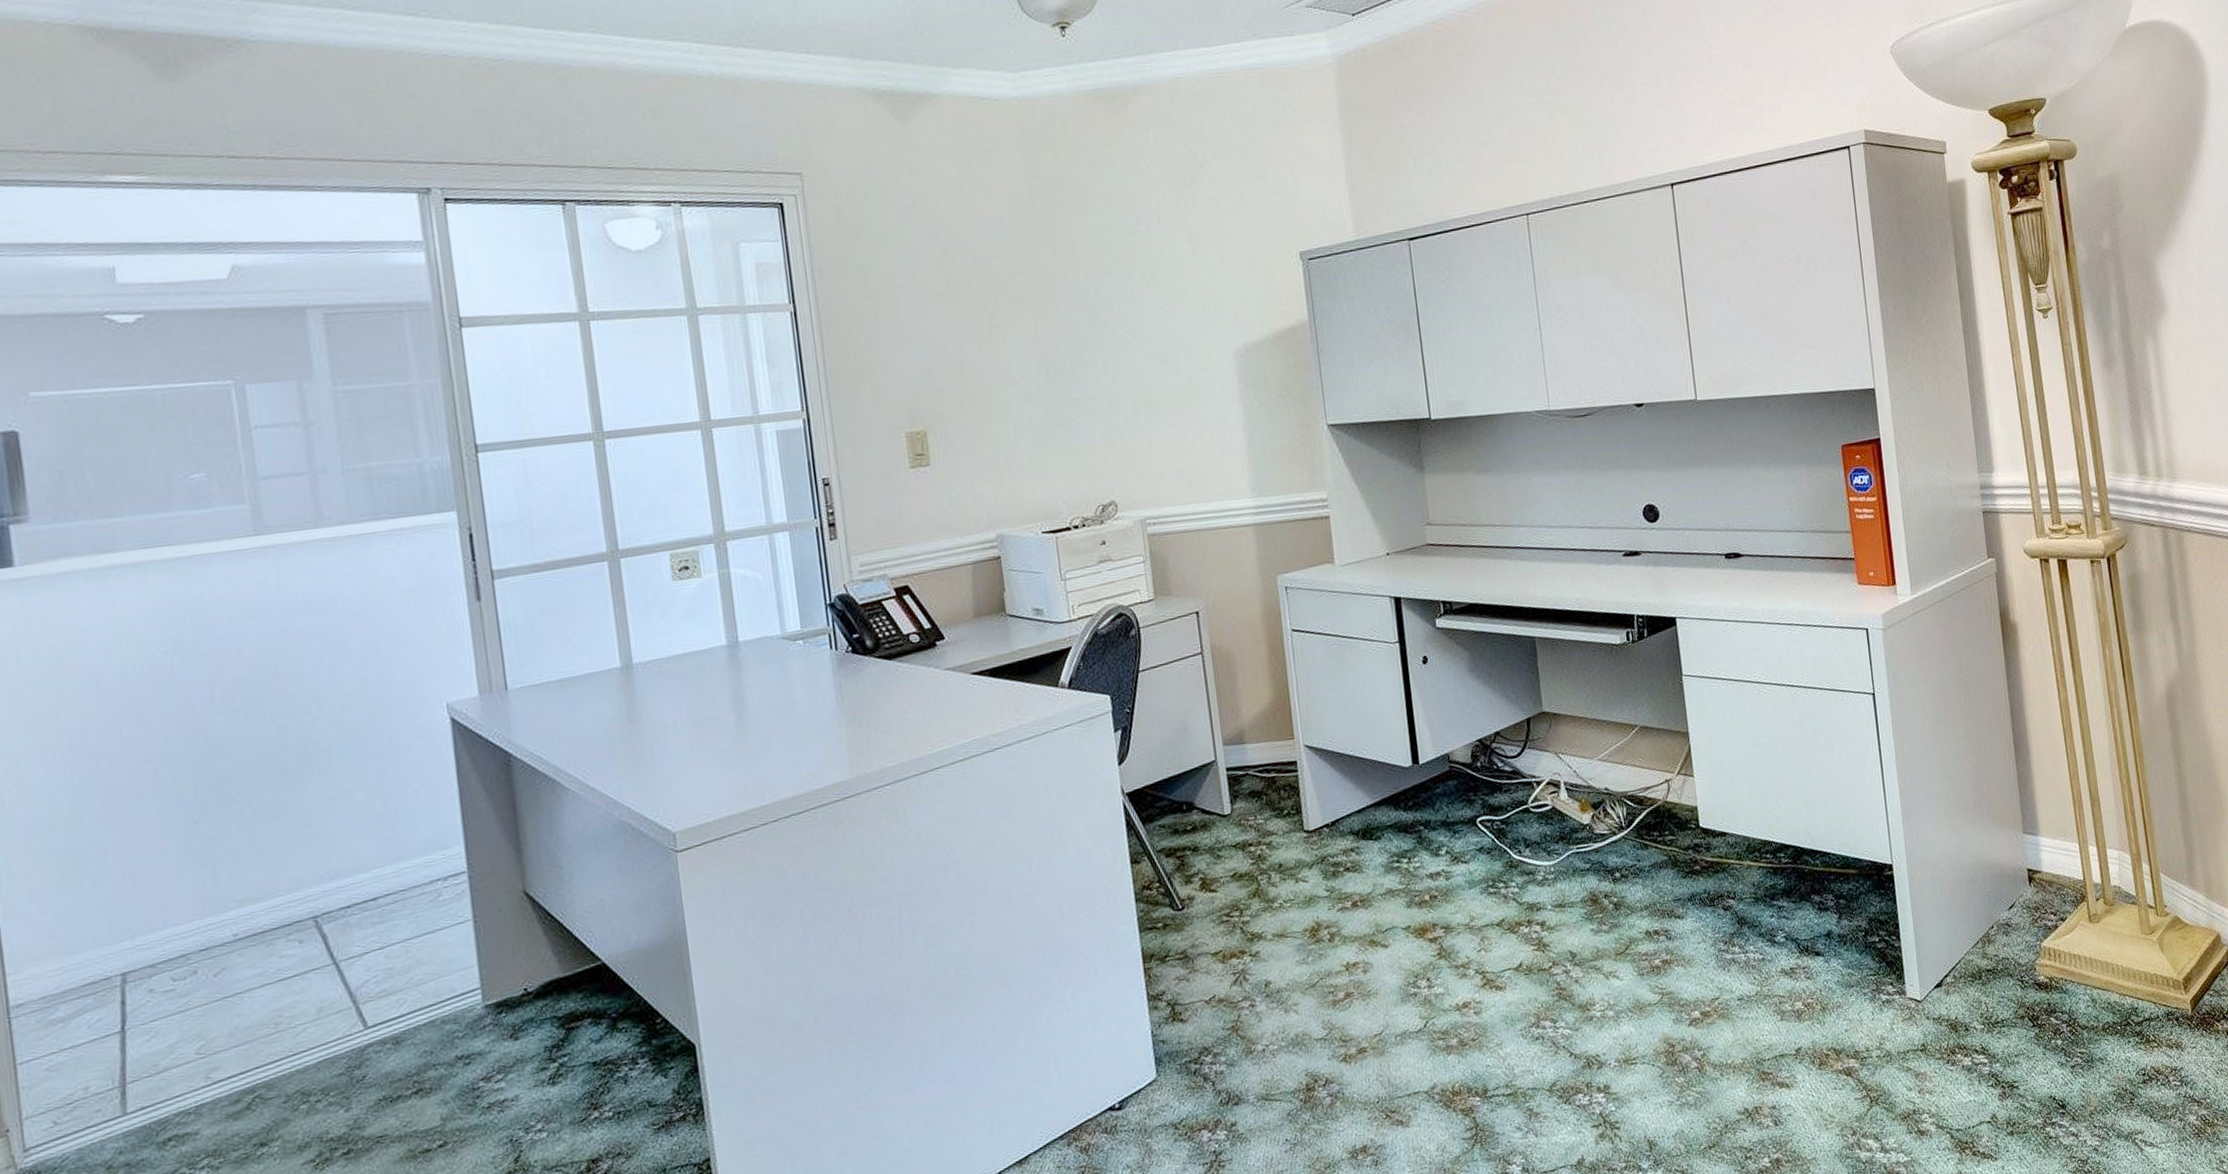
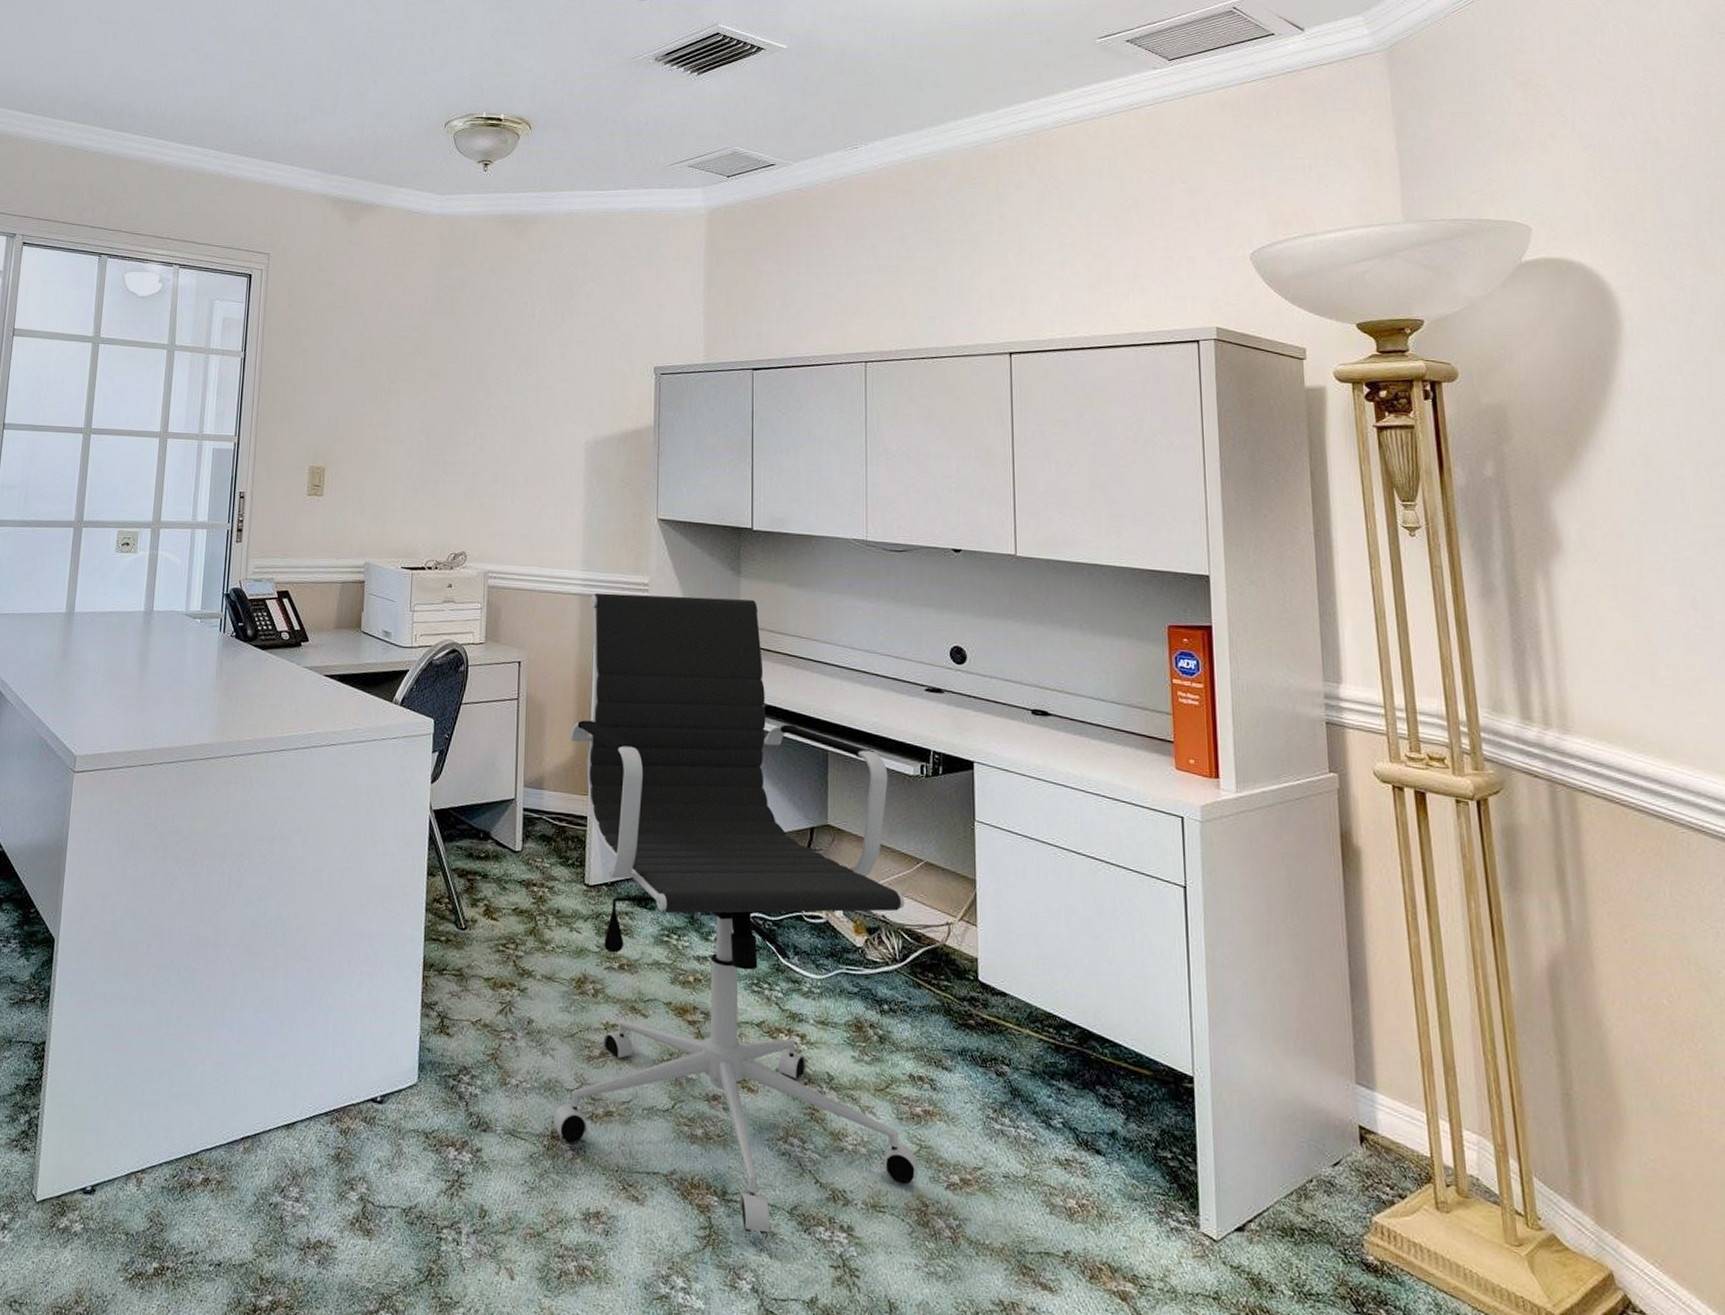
office chair: none [1265,495,1663,1121] -> present [552,592,918,1235]

